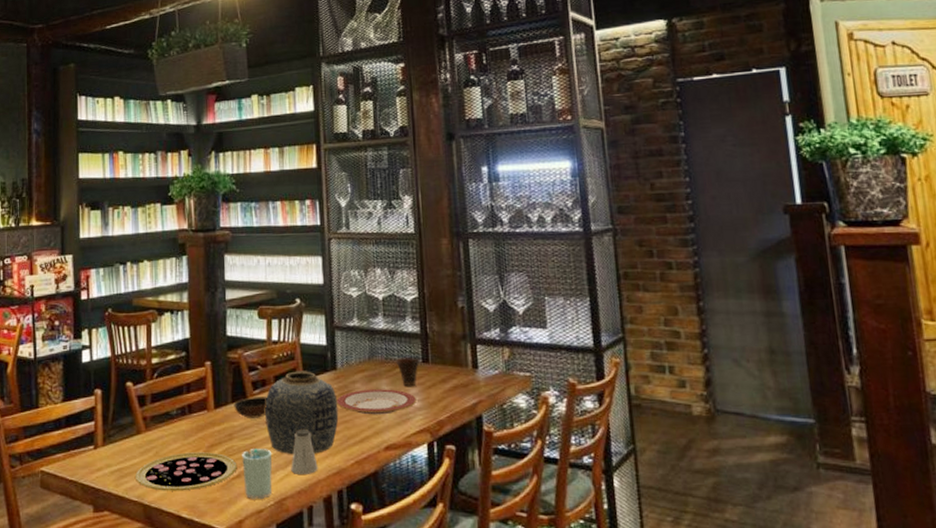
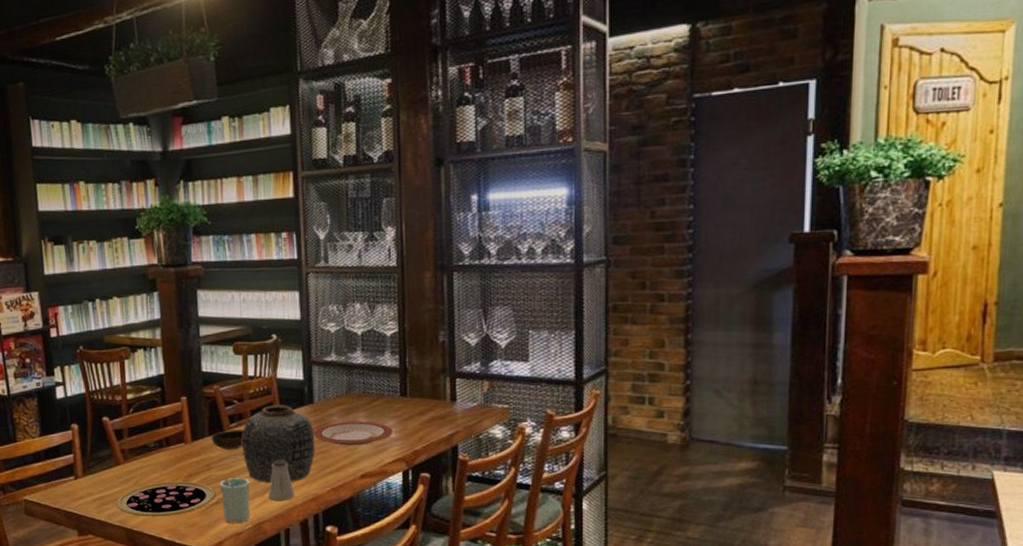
cup: present [395,357,420,387] -> none [373,391,398,420]

